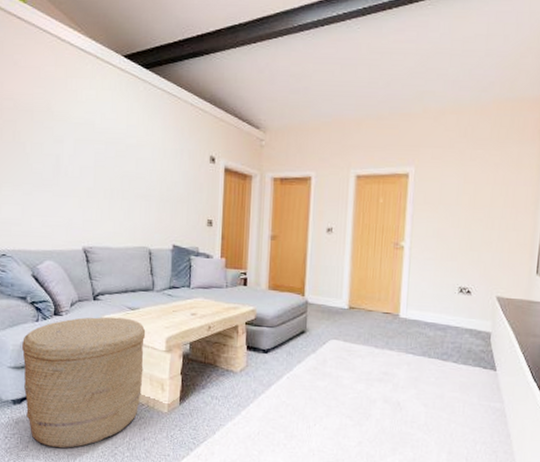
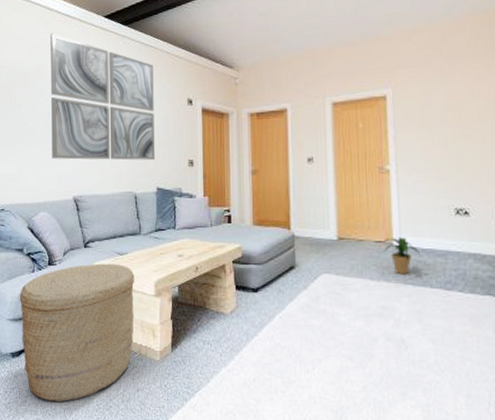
wall art: none [60,67,176,216] -> present [50,33,155,161]
potted plant: none [390,309,423,345] -> present [383,237,420,275]

